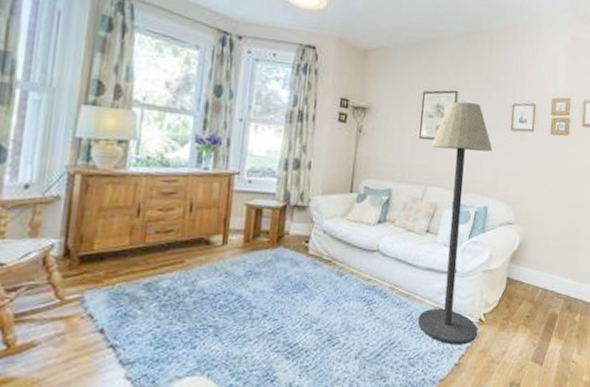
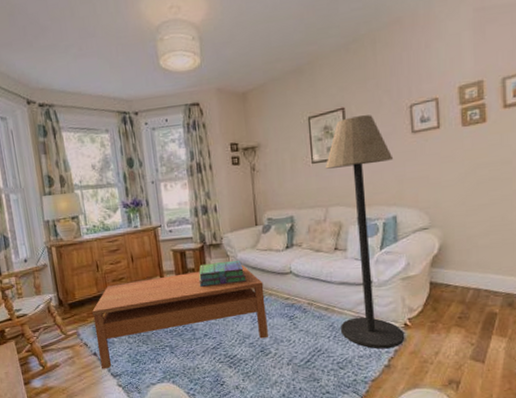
coffee table: none [107,234,347,354] -> present [92,264,268,369]
stack of books: none [270,227,329,256] -> present [198,260,246,287]

